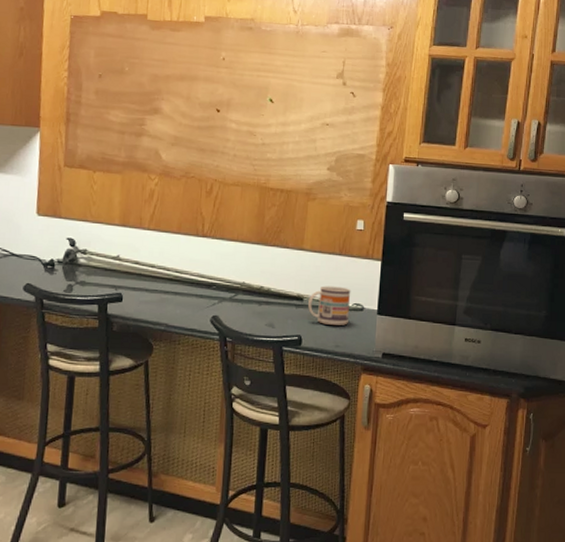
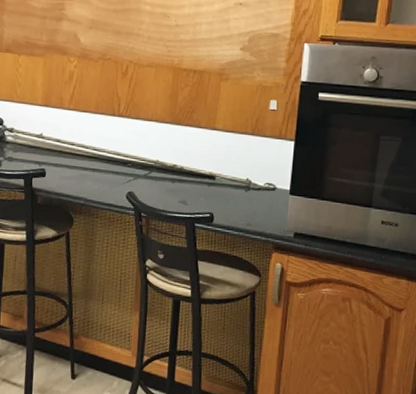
mug: present [308,286,351,325] -> none [220,165,263,204]

